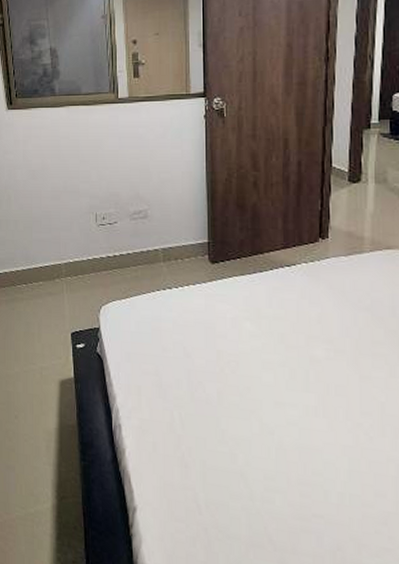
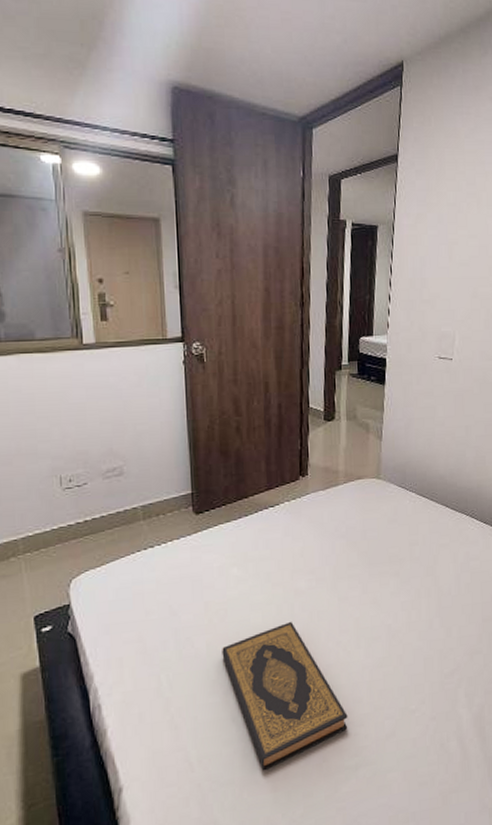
hardback book: none [232,388,368,538] -> present [222,621,348,771]

